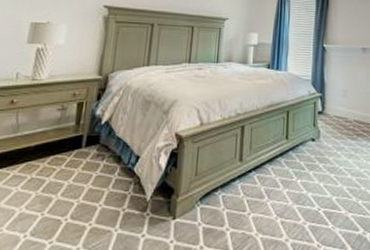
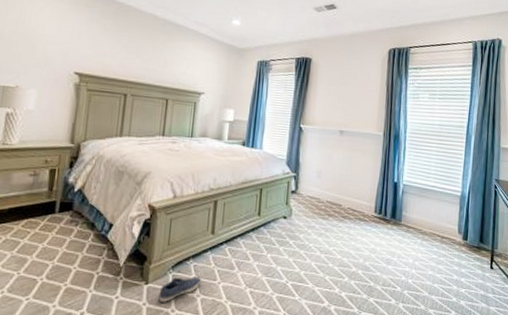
shoe: none [186,208,231,238] -> present [158,276,202,302]

